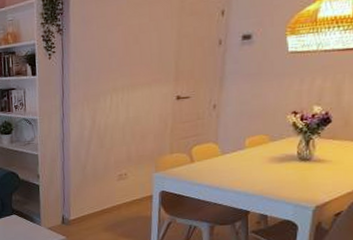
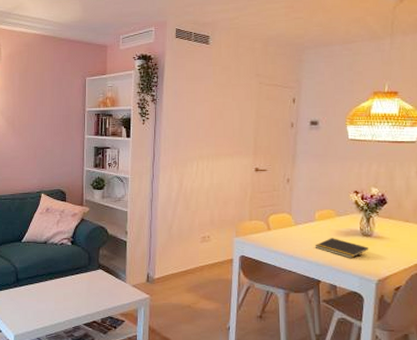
notepad: none [243,165,307,186] -> present [314,238,369,259]

